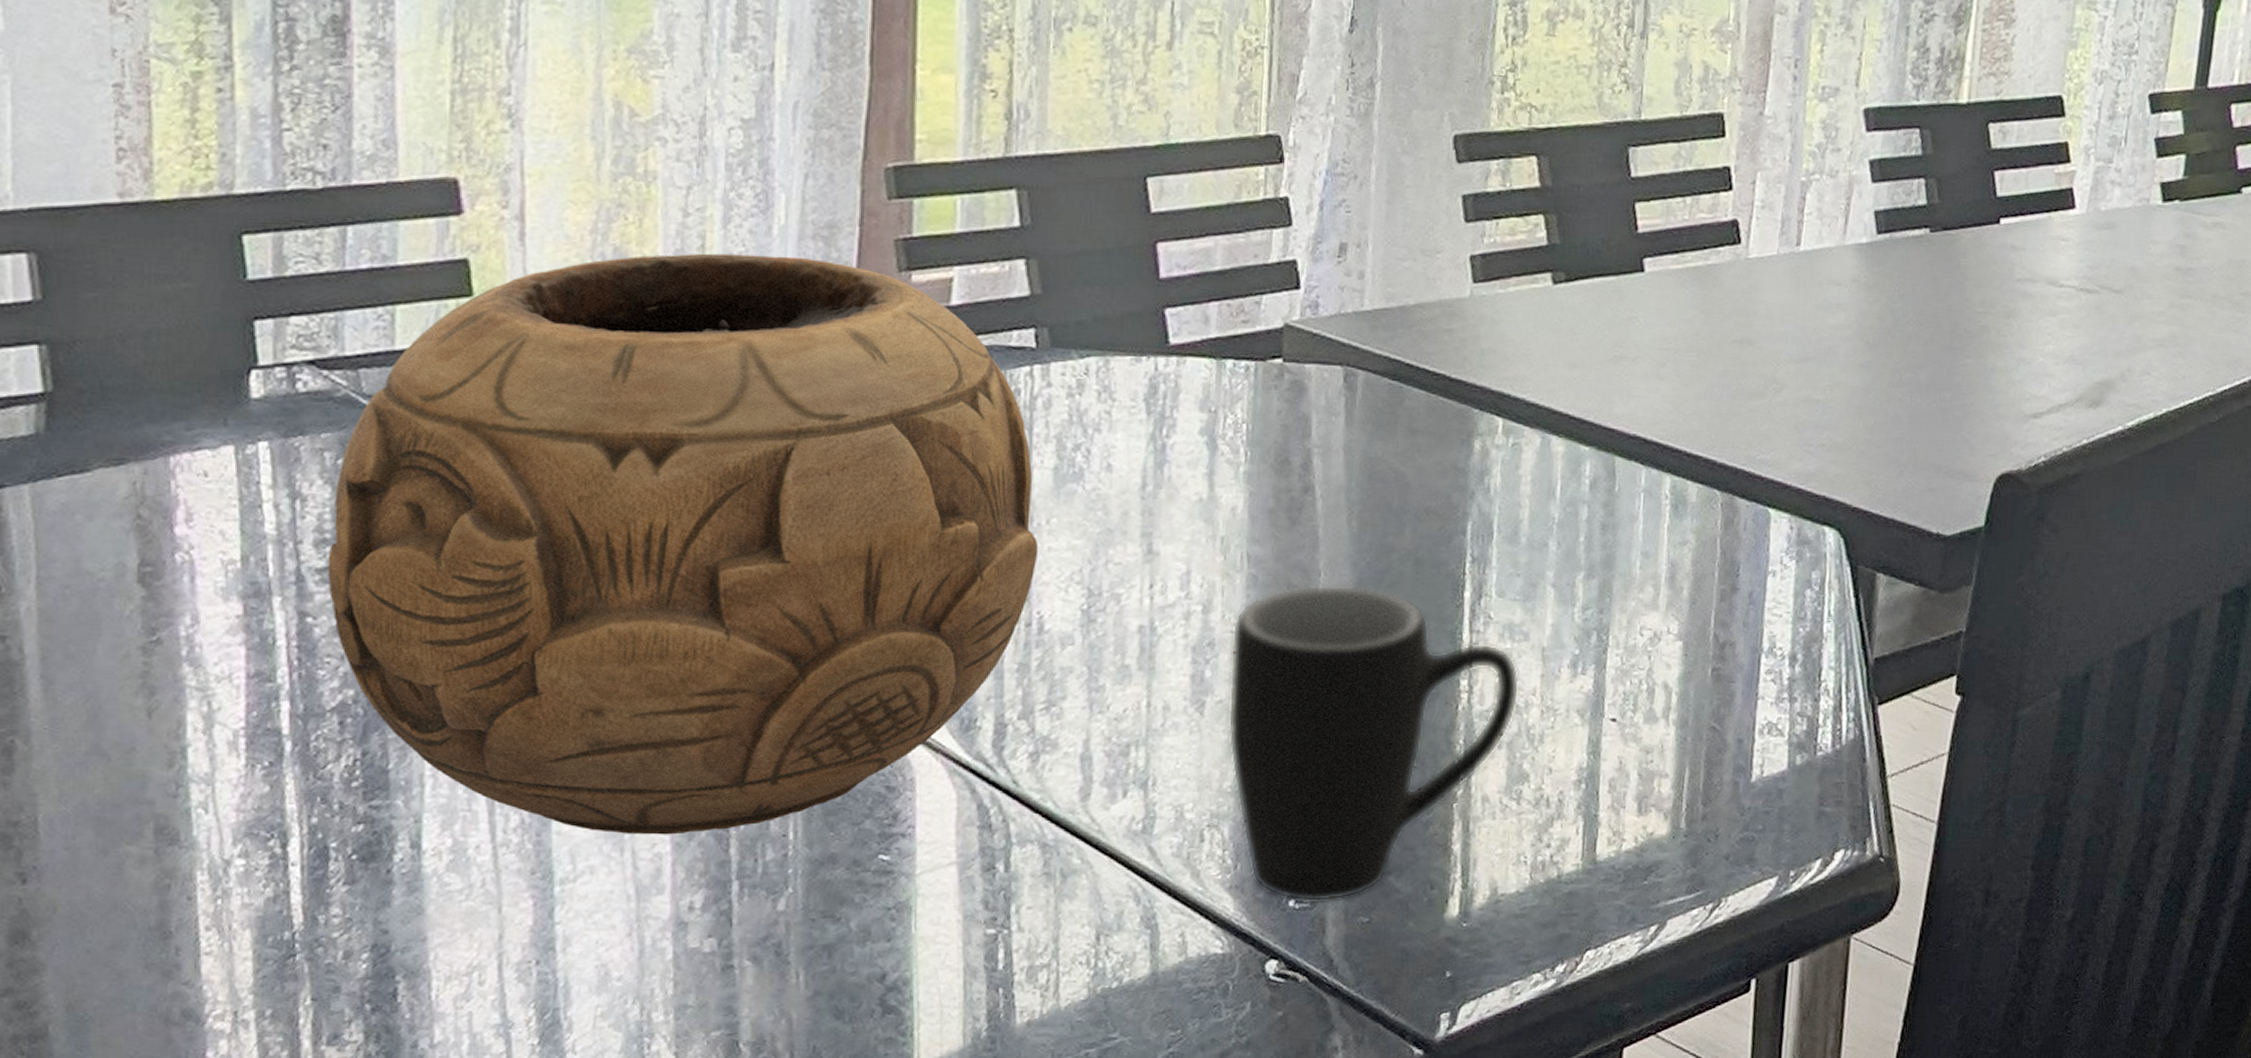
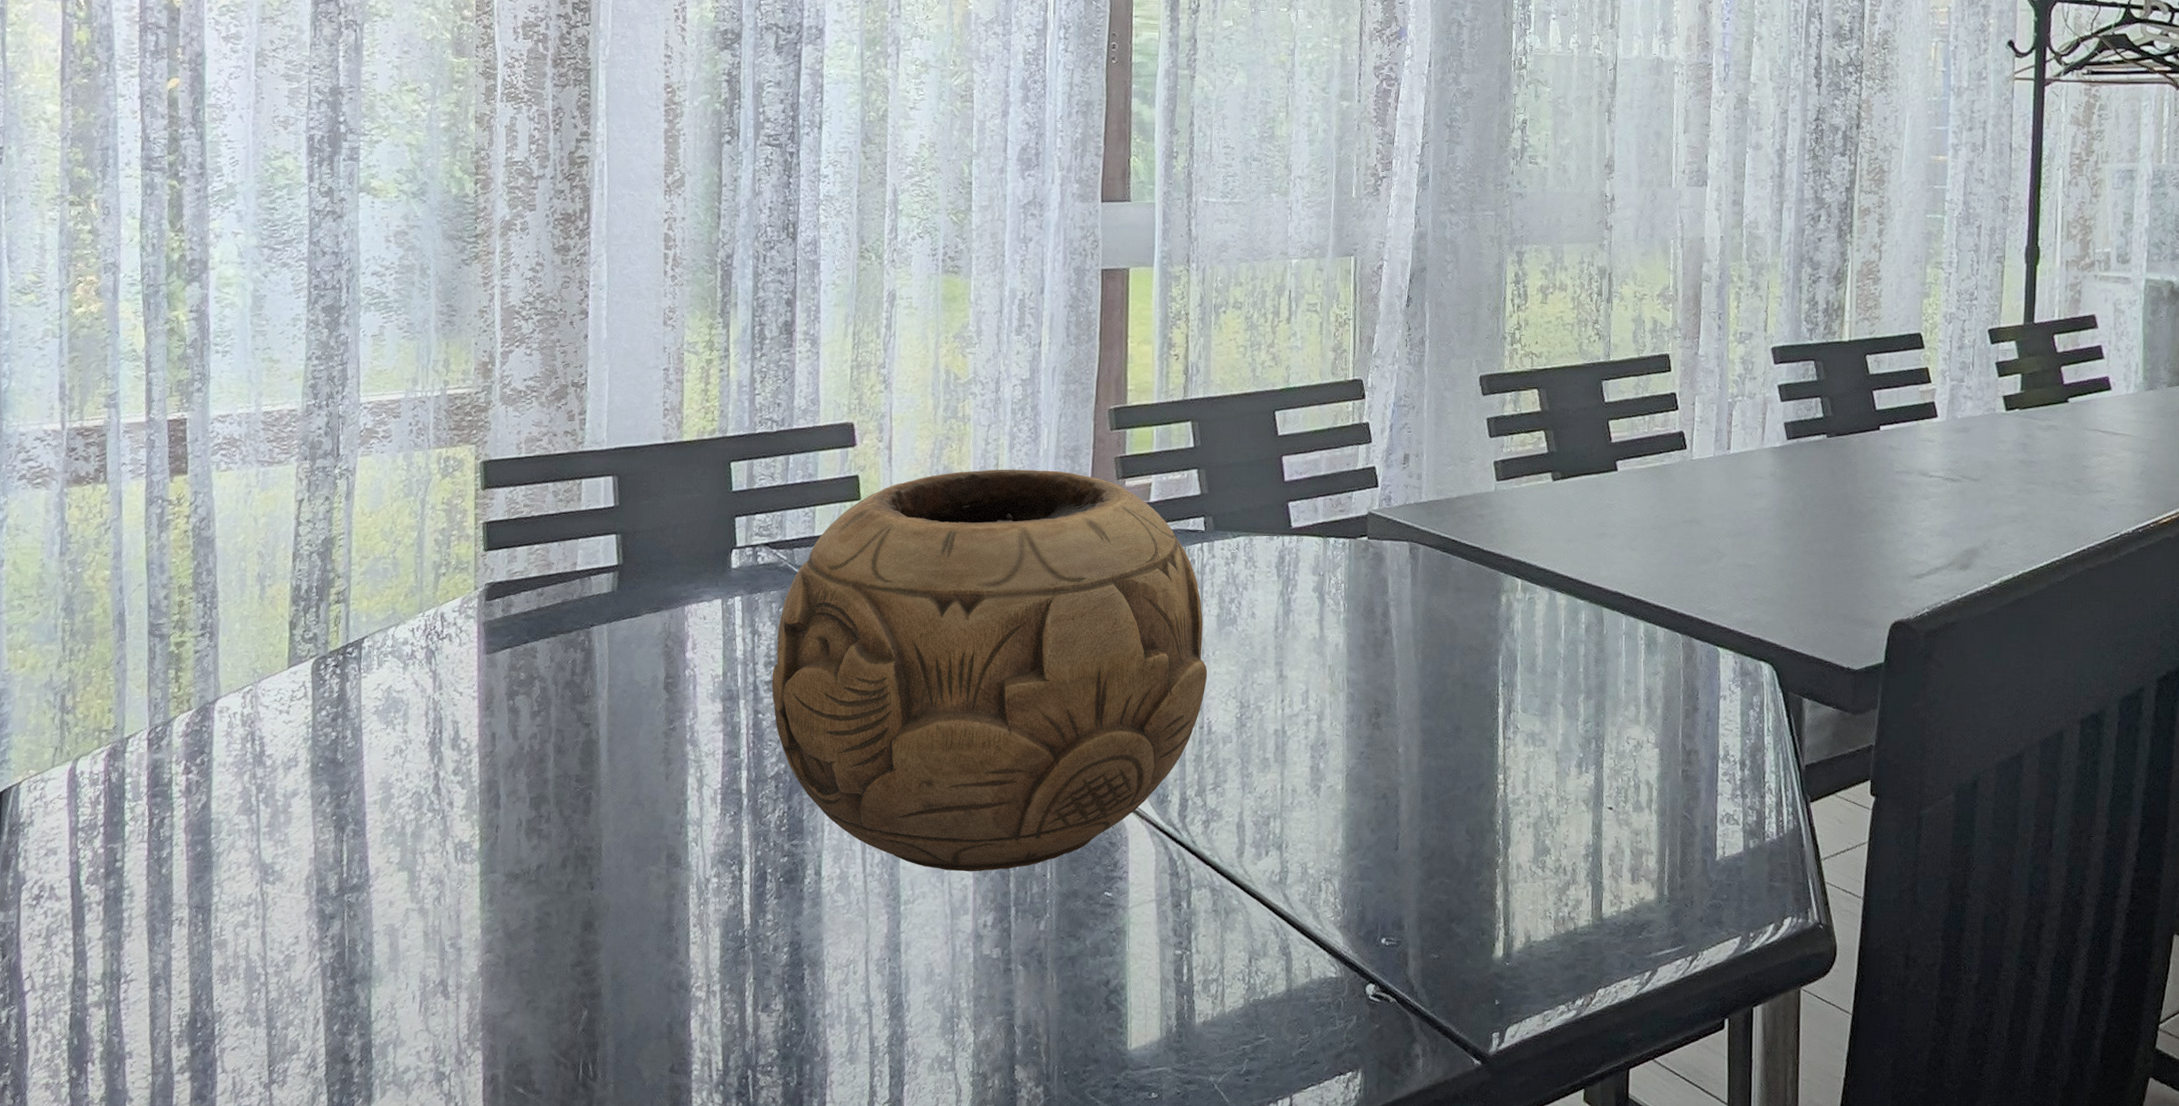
mug: present [1227,585,1520,902] -> none [1336,701,1541,941]

